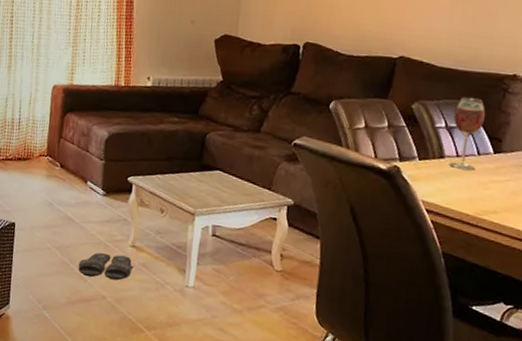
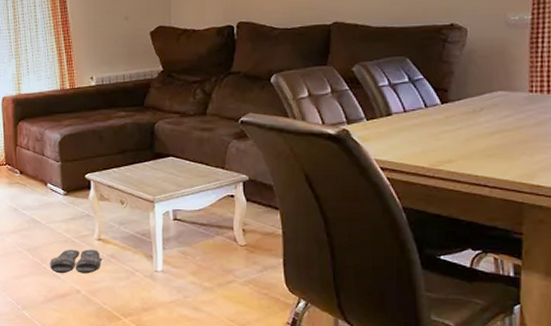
wineglass: present [449,96,485,171] -> none [396,52,427,124]

